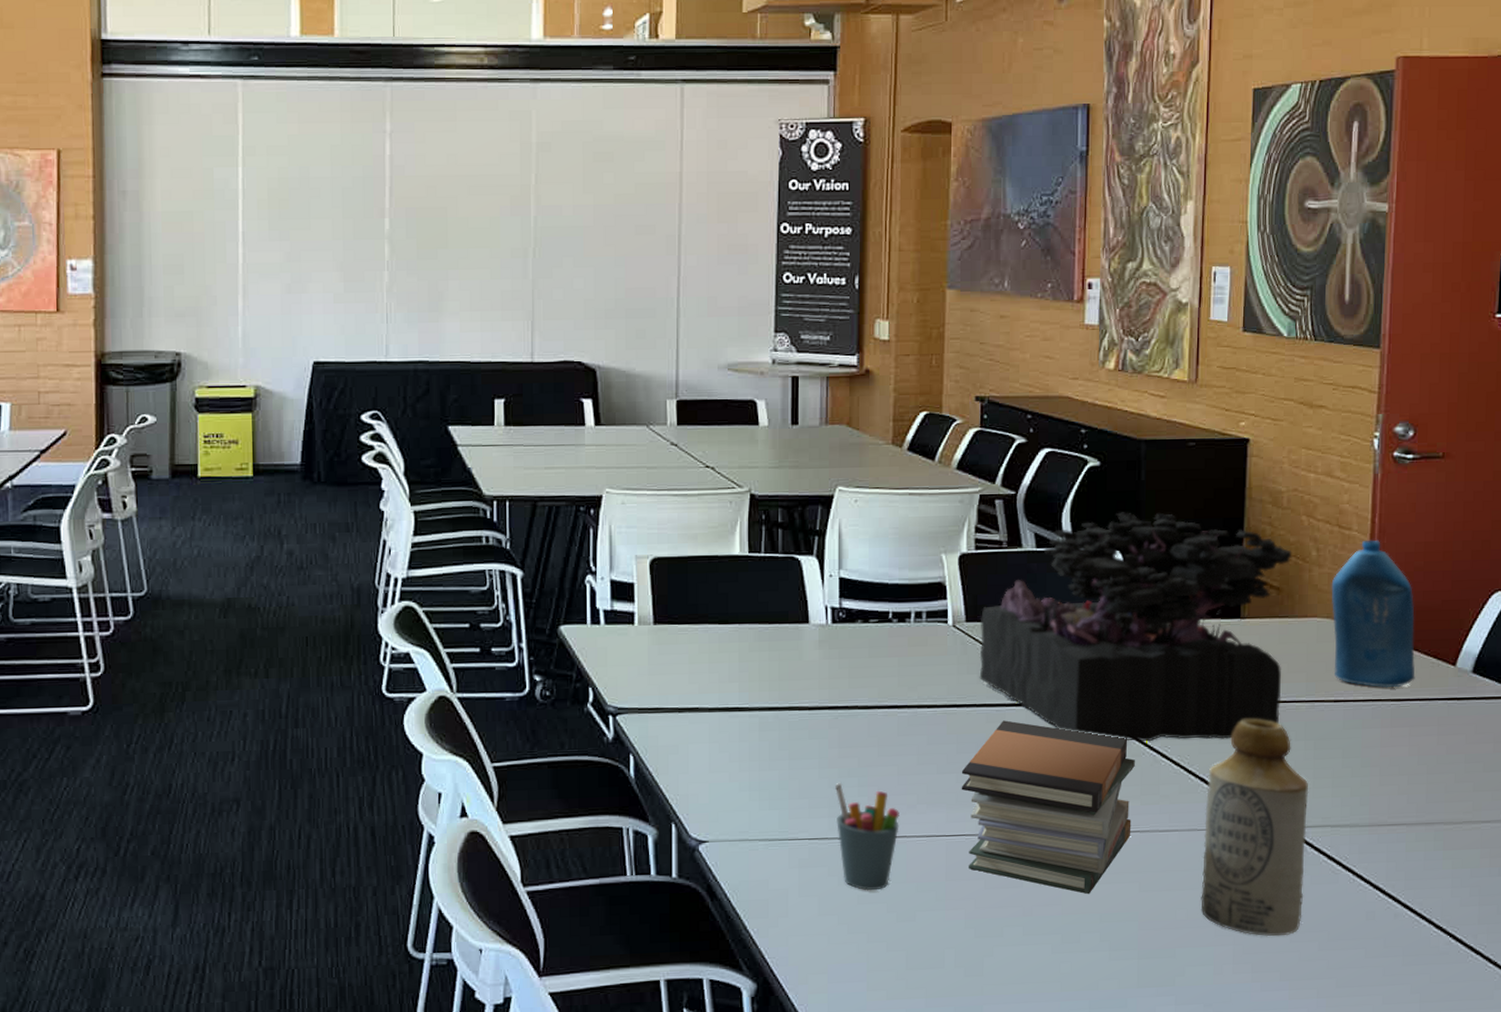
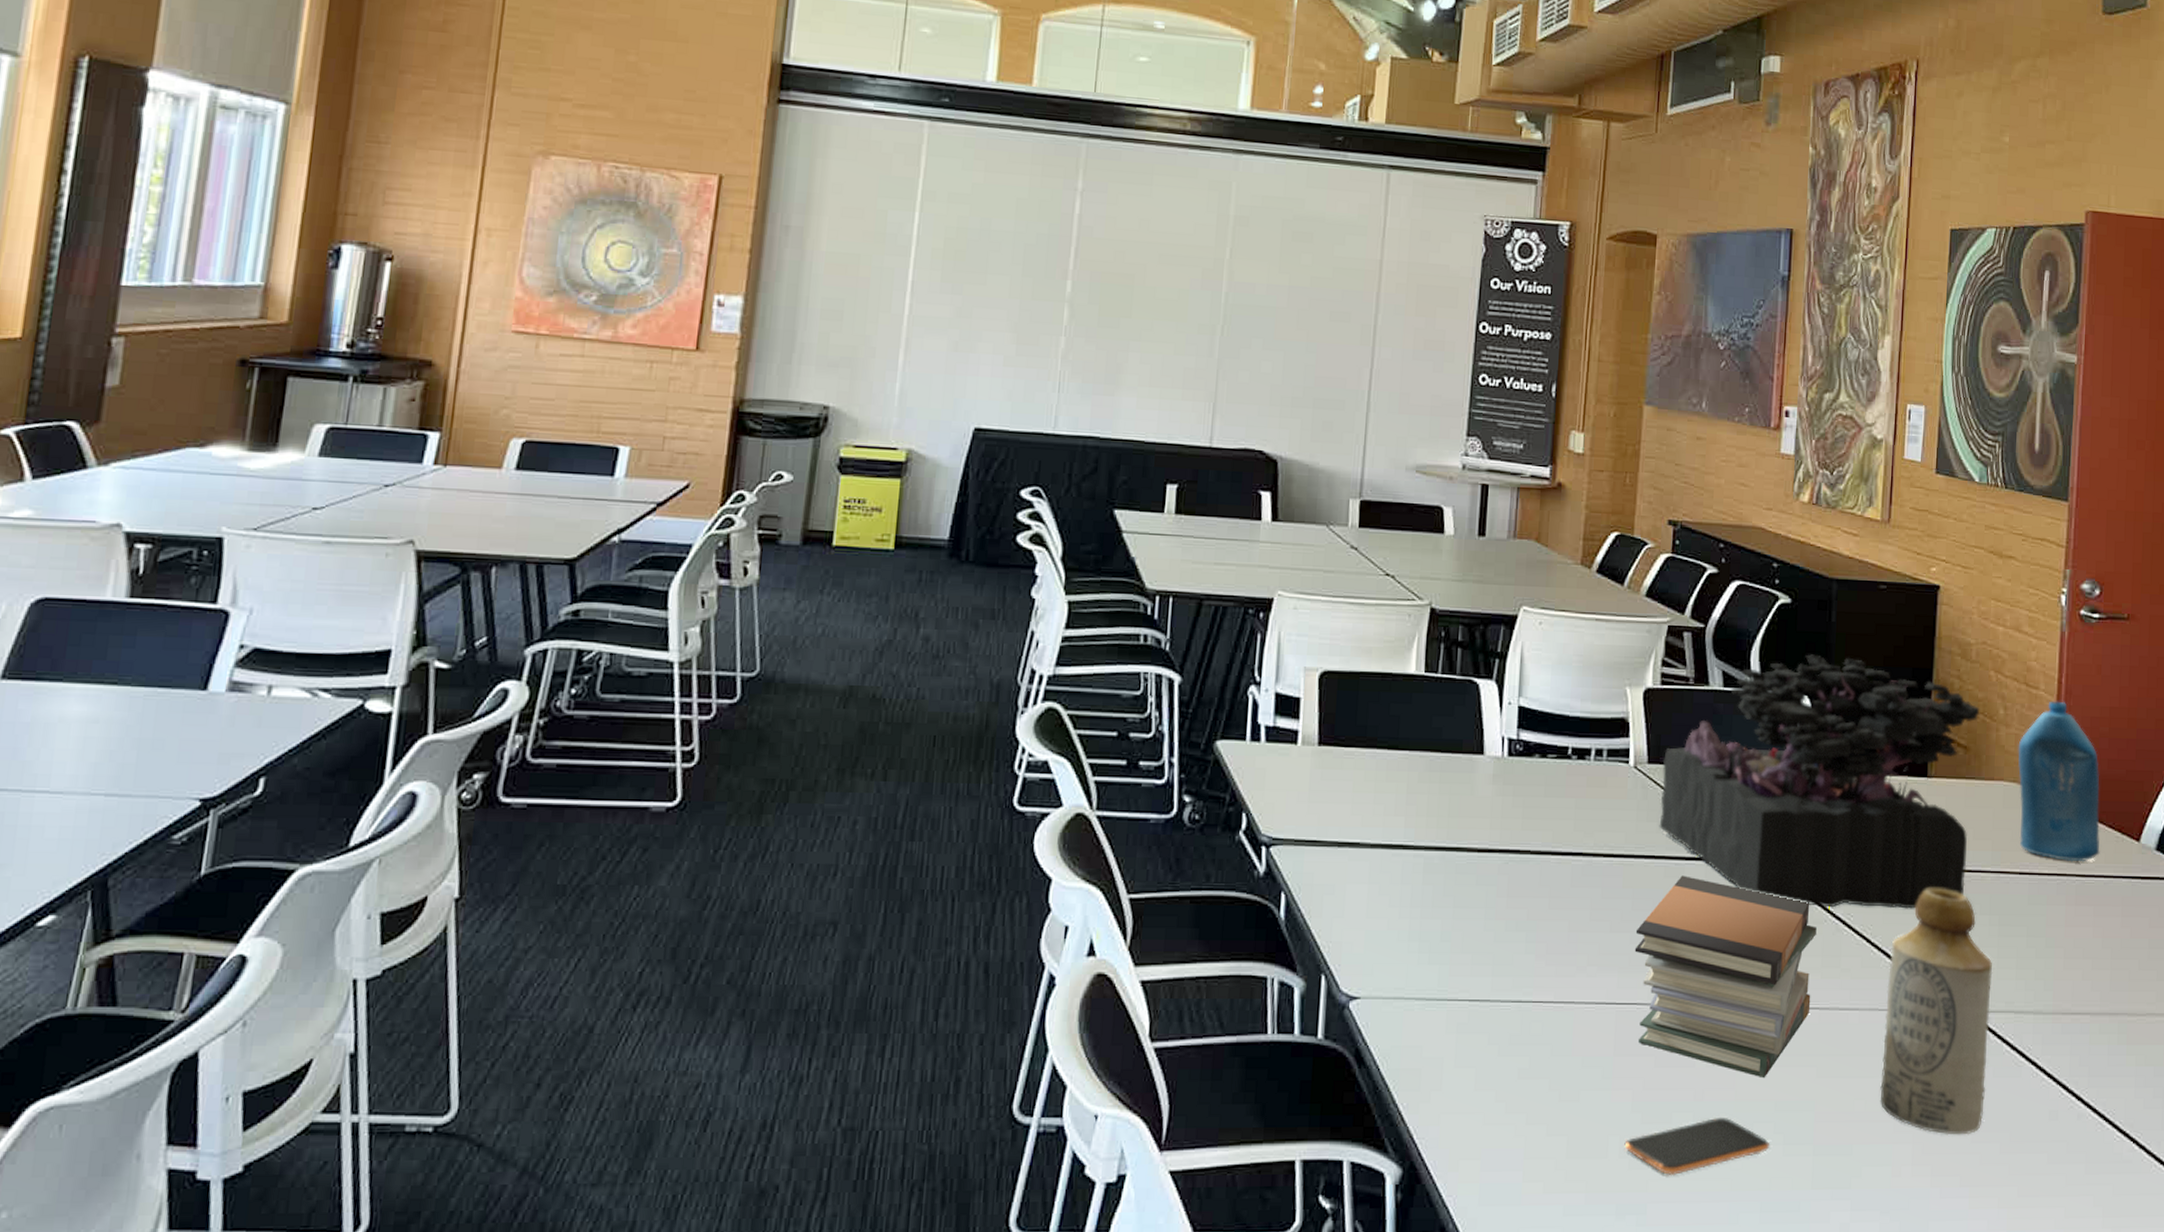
pen holder: present [834,782,899,891] -> none [1500,936,1568,1064]
smartphone: none [959,930,1097,981] -> present [1624,1118,1770,1176]

